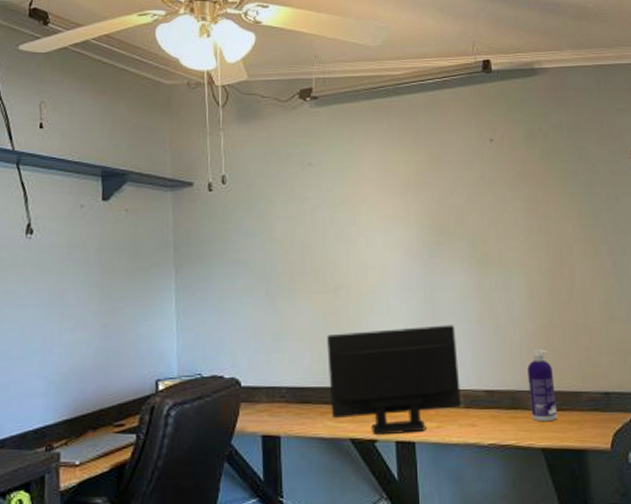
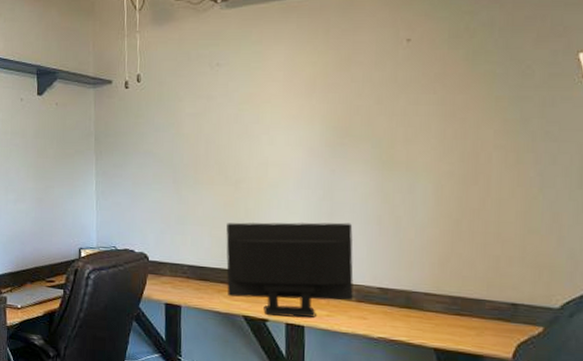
spray bottle: present [527,349,558,422] -> none [425,254,456,325]

